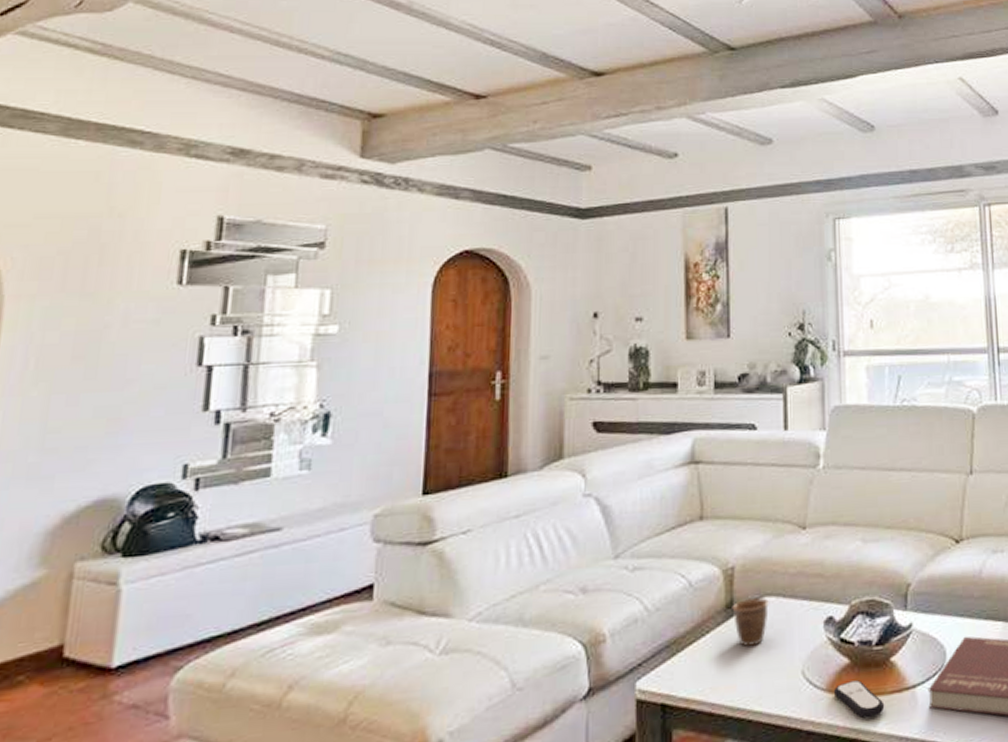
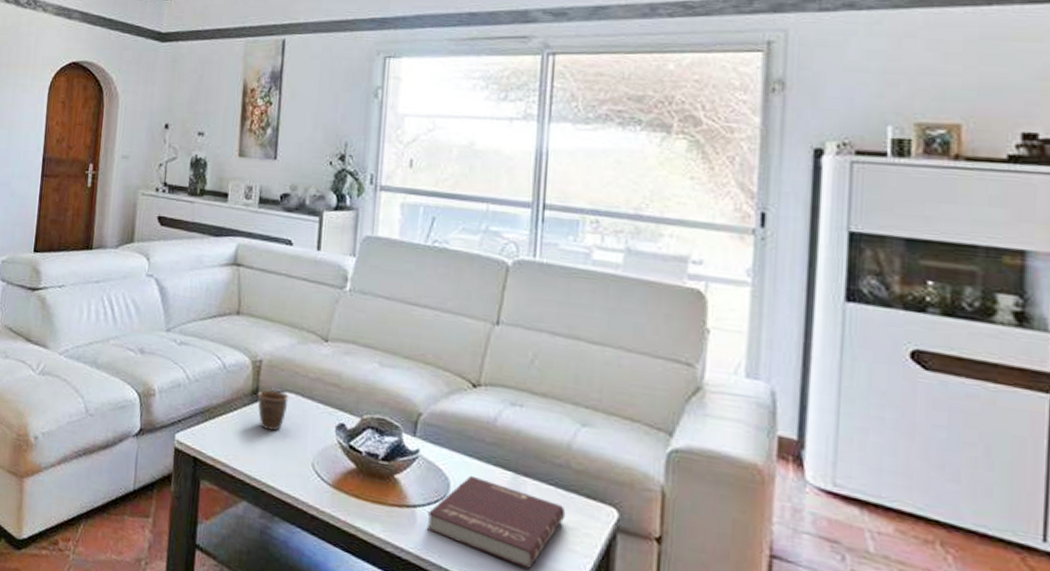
remote control: present [833,680,885,719] -> none [338,484,385,522]

